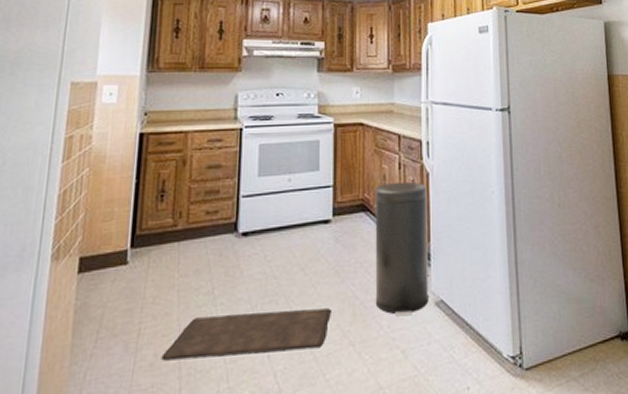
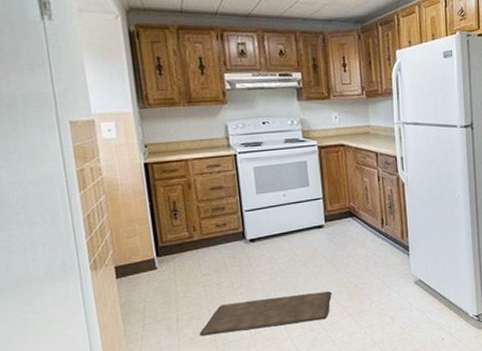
pedal bin: present [375,181,429,315] -> none [359,191,410,293]

